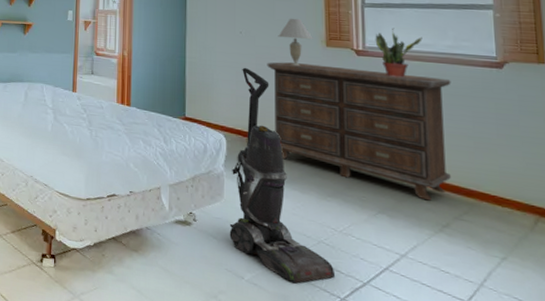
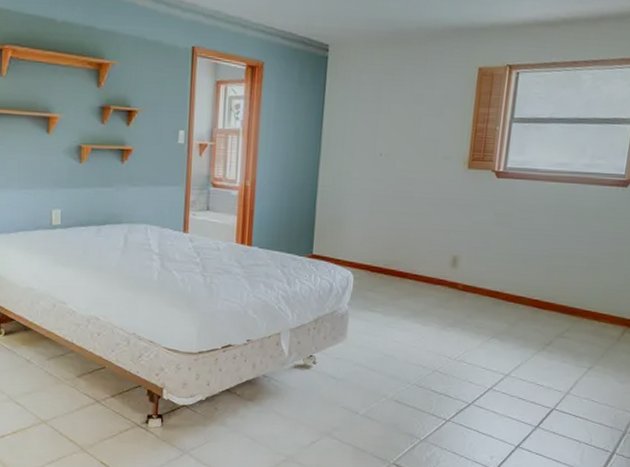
vacuum cleaner: present [229,67,336,284] -> none [348,195,445,412]
dresser: present [267,62,451,201] -> none [404,187,580,322]
table lamp: present [278,18,313,66] -> none [420,136,456,191]
potted plant: present [375,28,422,78] -> none [516,146,562,200]

